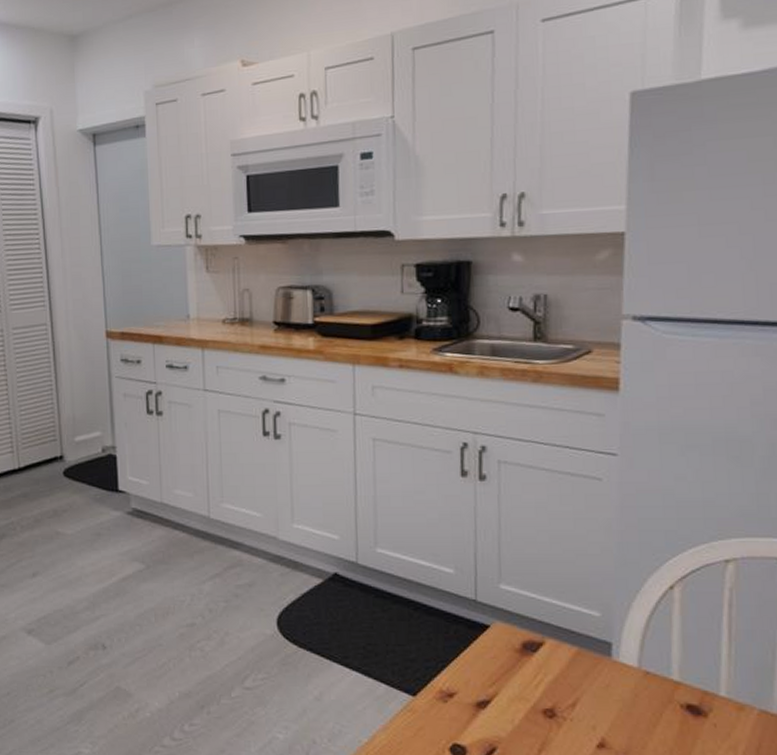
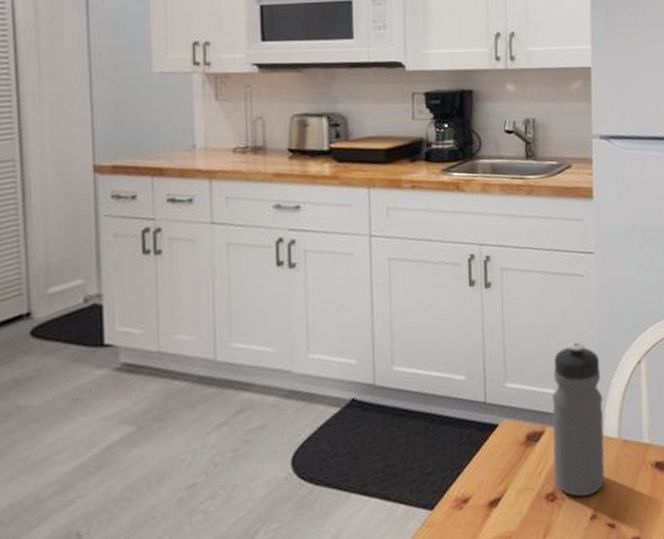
water bottle: none [553,552,621,723] -> present [552,341,605,497]

